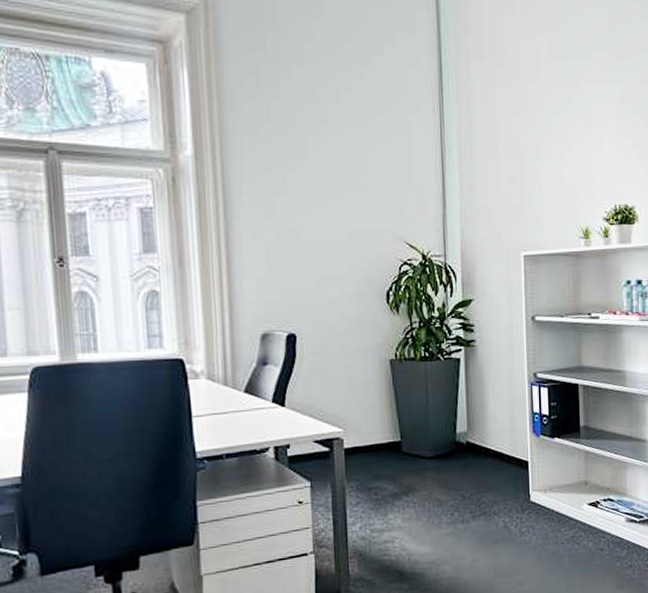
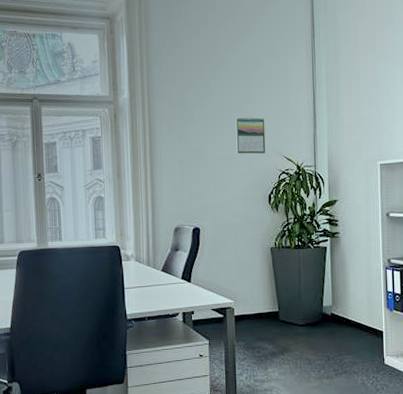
calendar: none [342,189,383,239] -> present [235,117,266,154]

